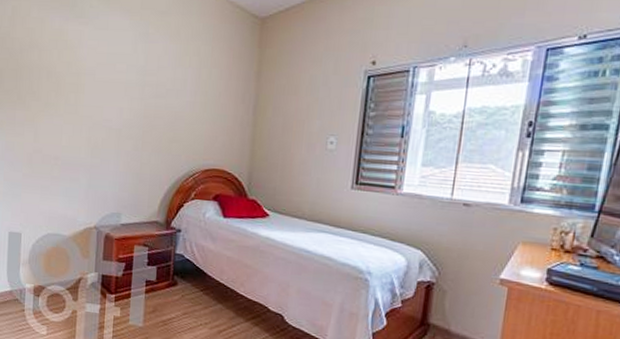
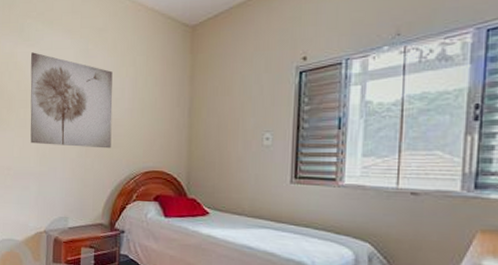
wall art: none [81,31,175,143] -> present [30,52,113,149]

